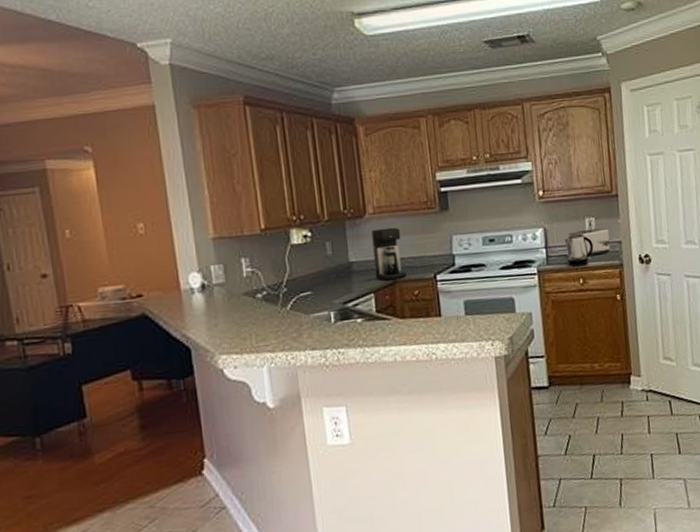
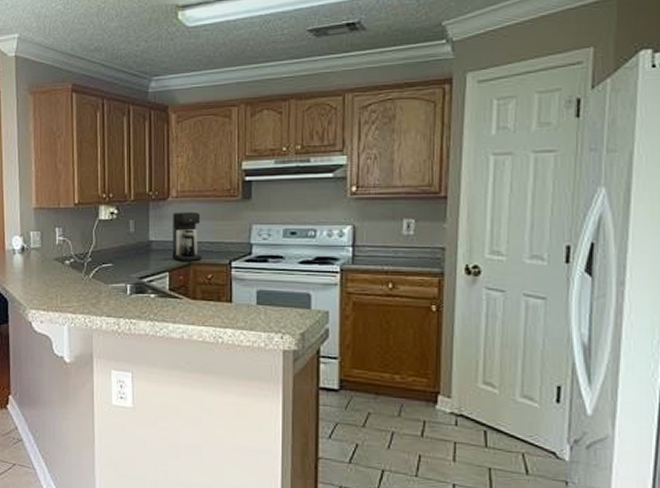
kettle: present [564,234,594,267] -> none [375,235,410,270]
toaster: present [568,228,611,256] -> none [381,231,430,260]

